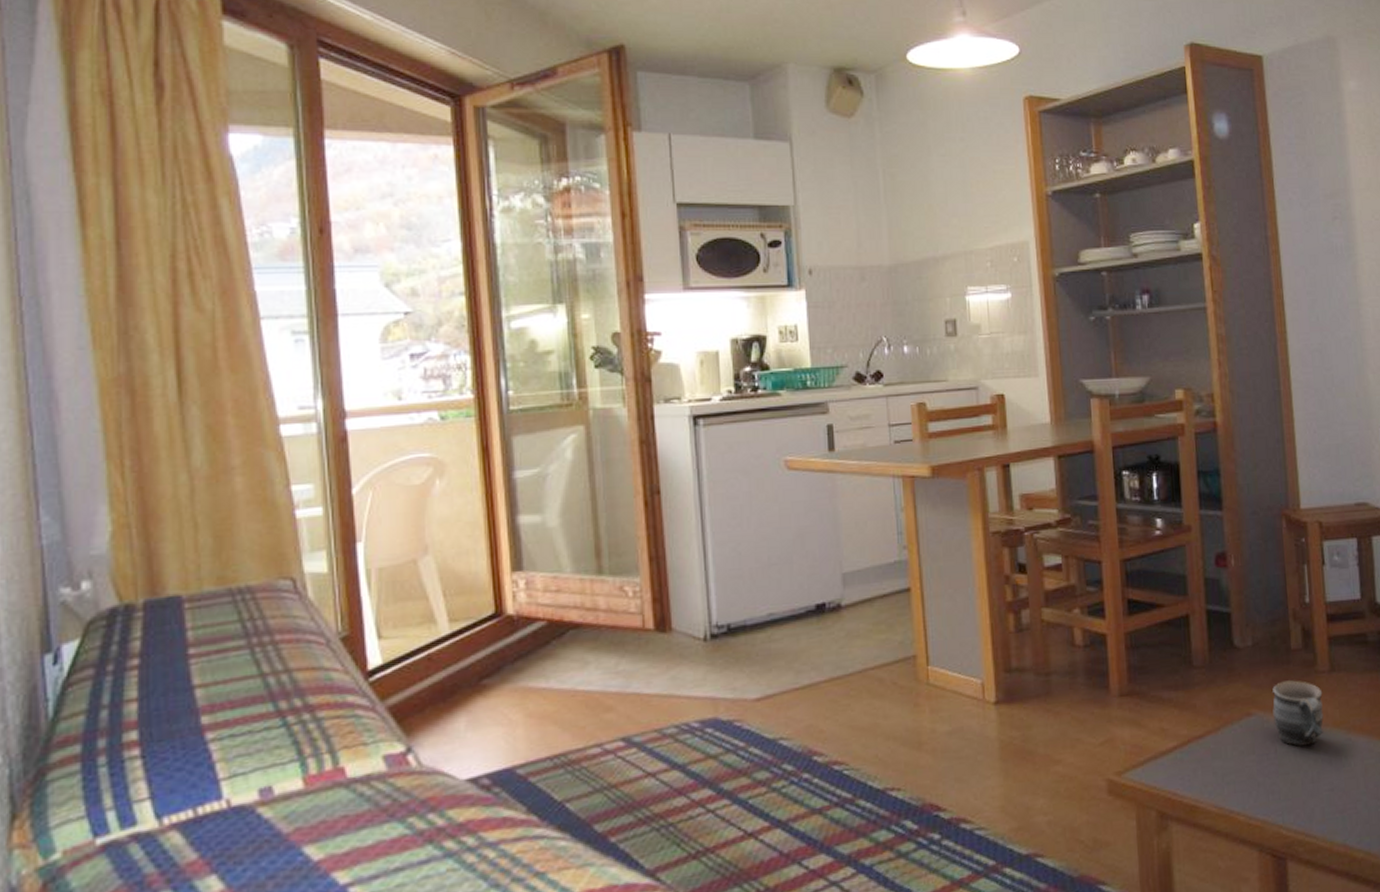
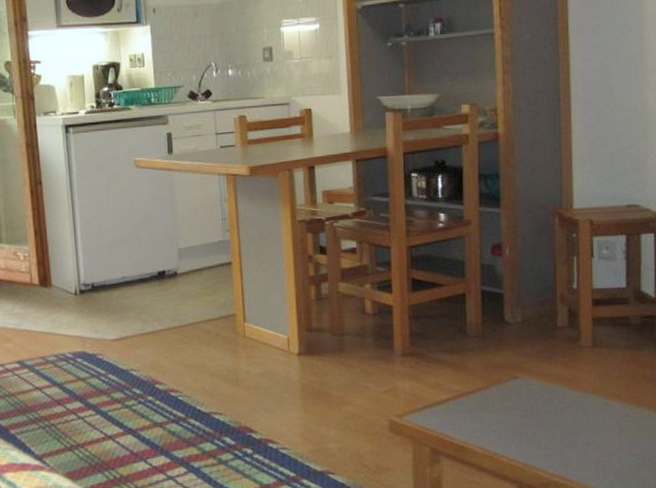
mug: present [1273,680,1324,747] -> none [537,352,585,407]

